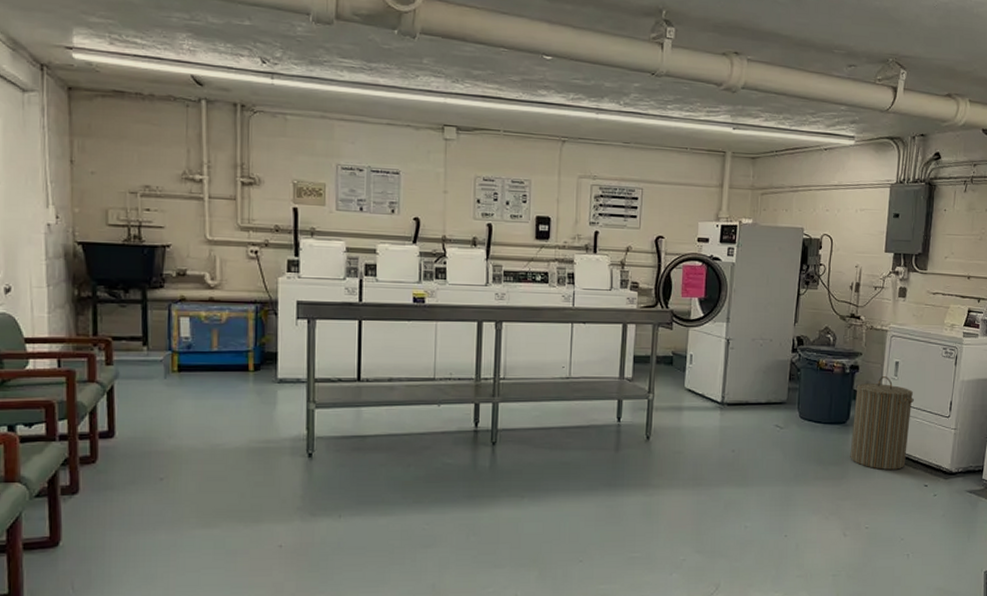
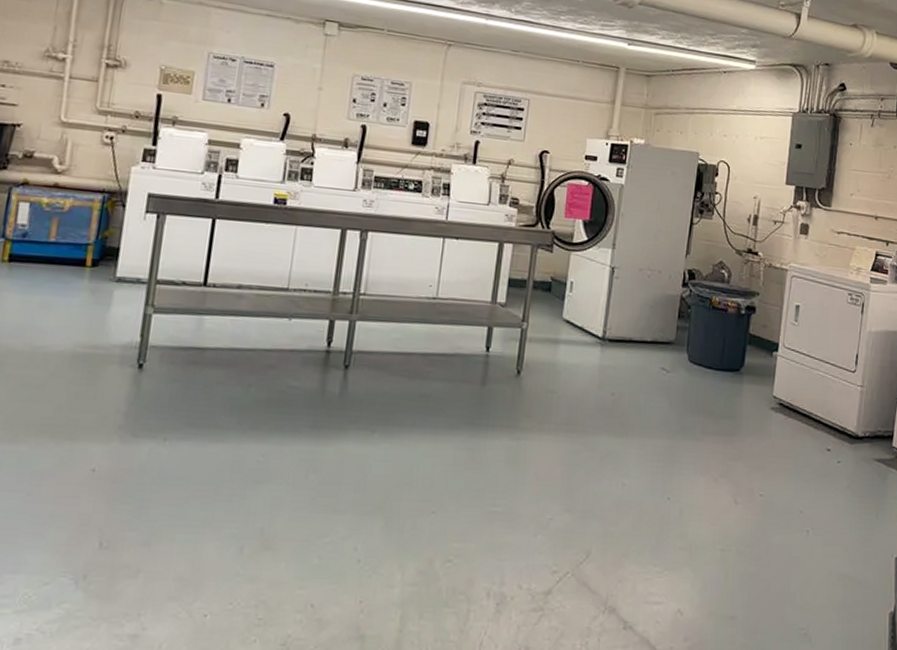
laundry hamper: present [850,376,914,470] -> none [743,320,816,429]

